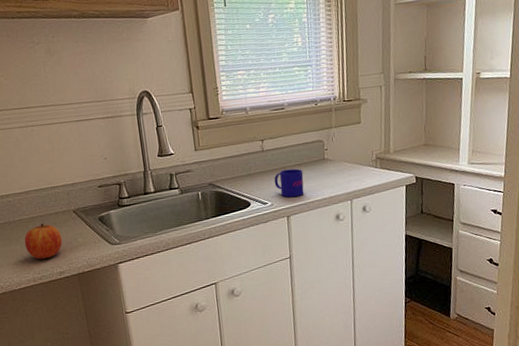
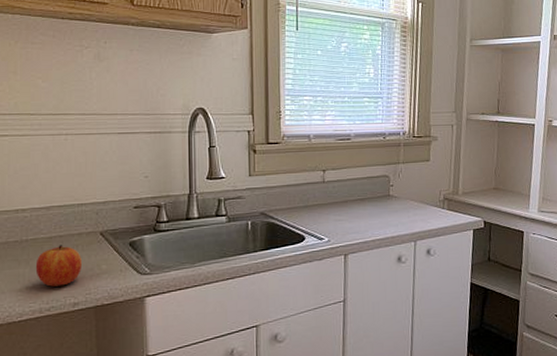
mug: present [274,168,304,197] -> none [333,203,366,234]

